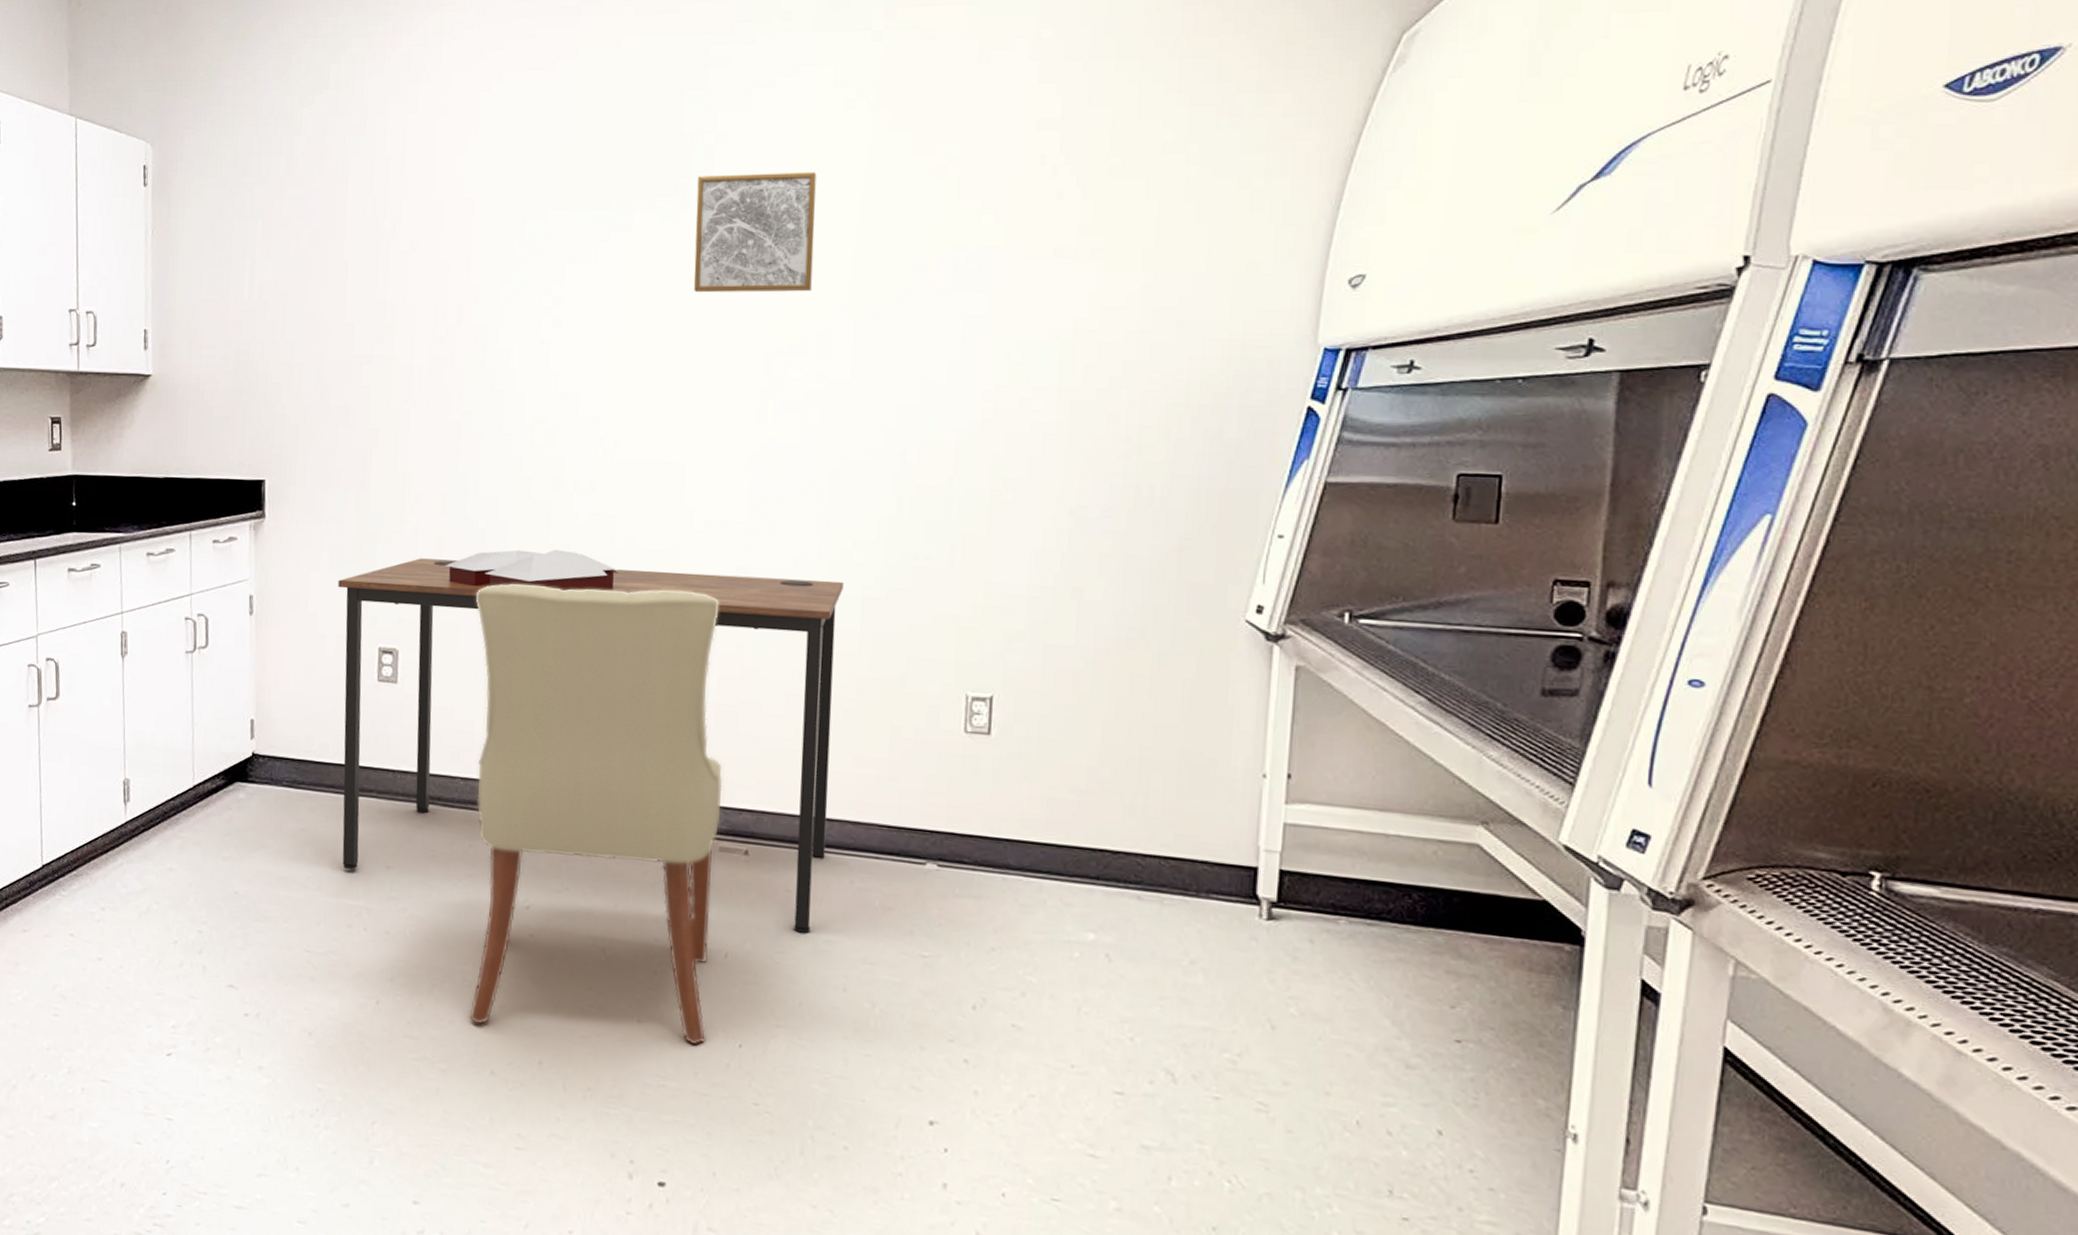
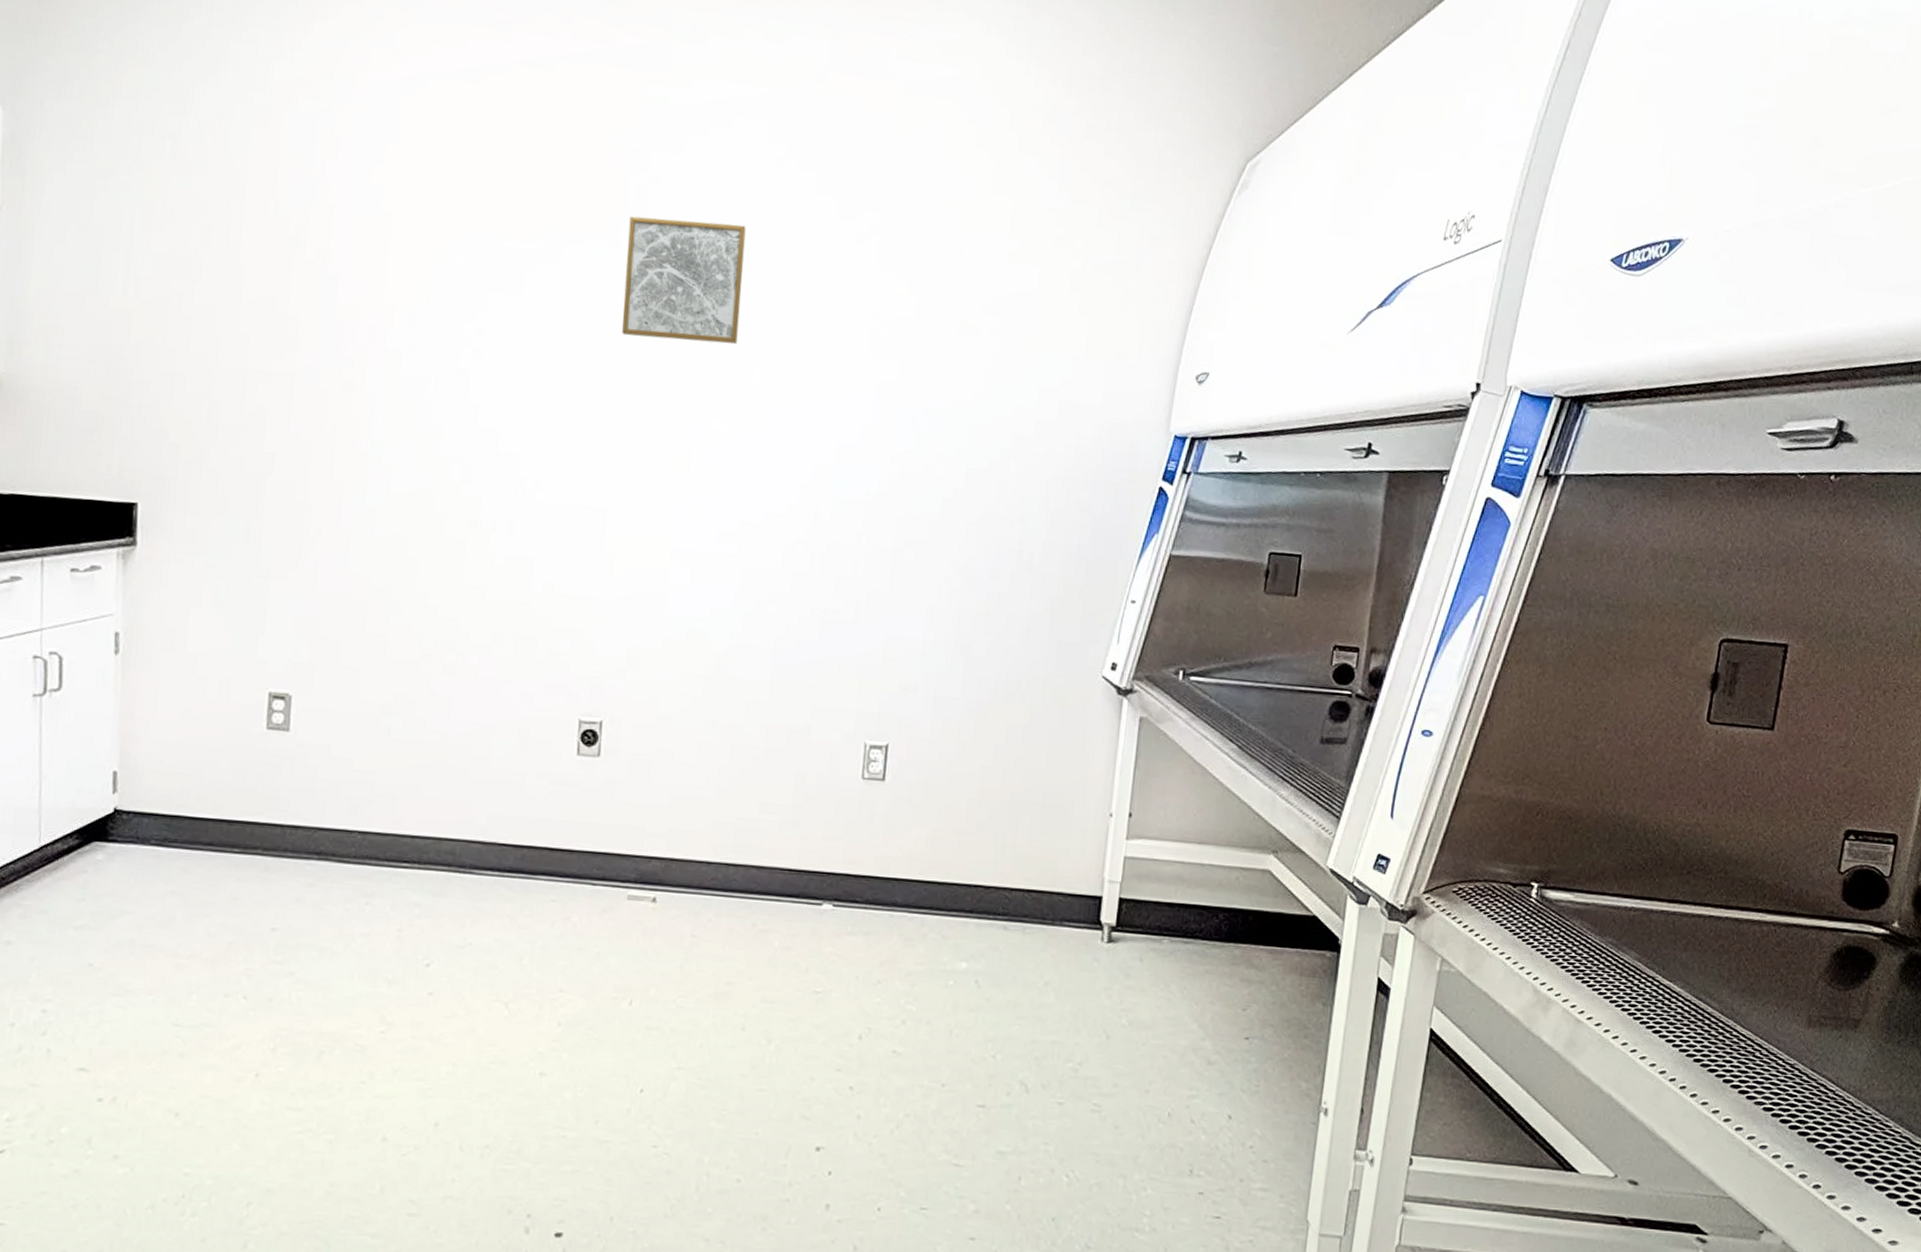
desk: present [338,558,844,933] -> none [220,596,757,976]
books: present [445,549,619,591] -> none [347,591,536,636]
chair: present [469,584,723,1045] -> none [360,627,636,1094]

